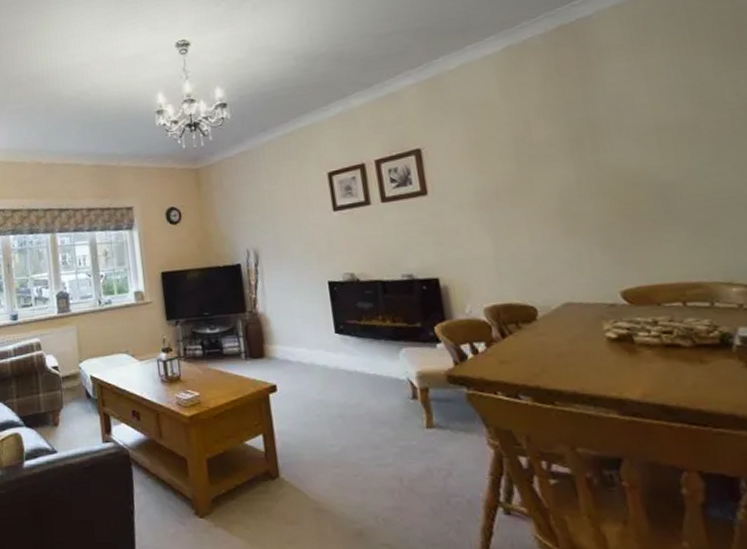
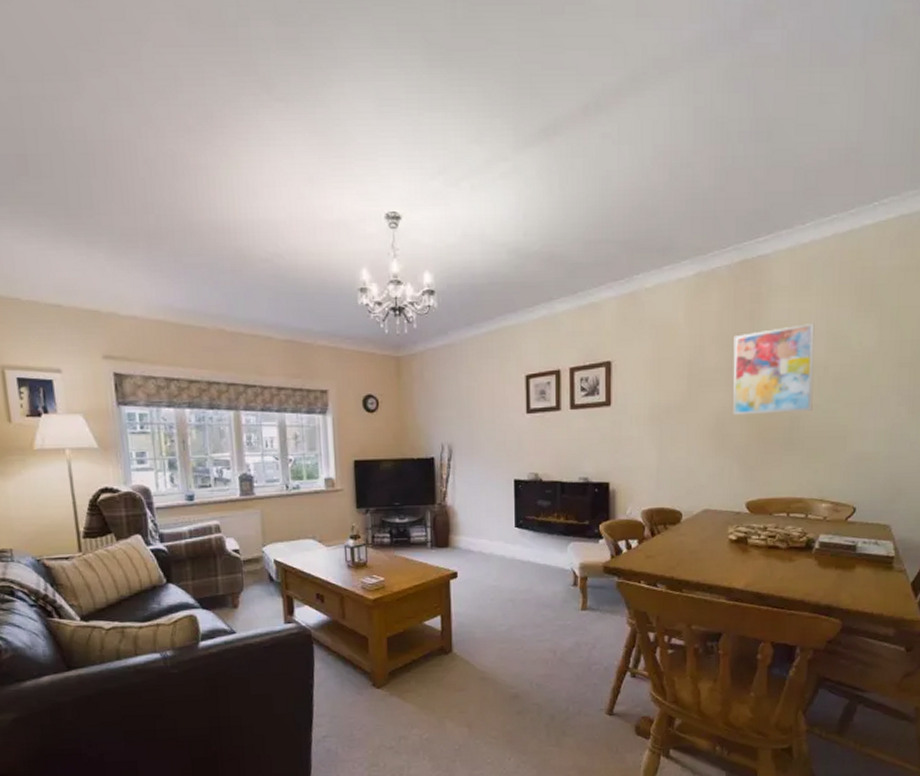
wall art: none [564,79,689,192] -> present [733,324,815,416]

